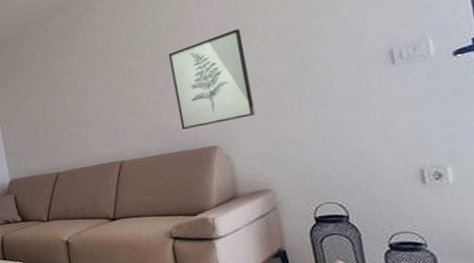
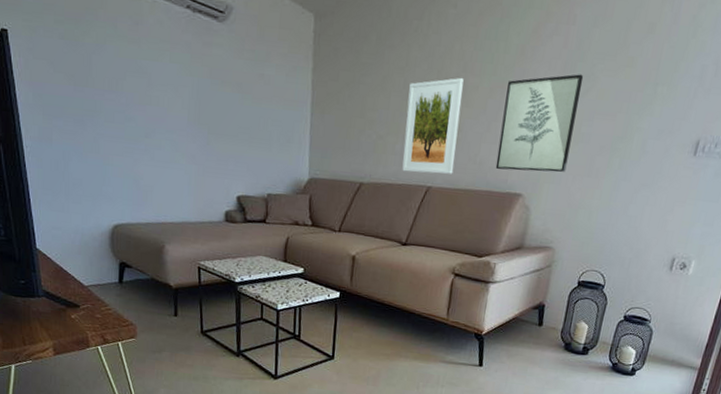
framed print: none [79,64,142,154] -> present [402,78,464,174]

